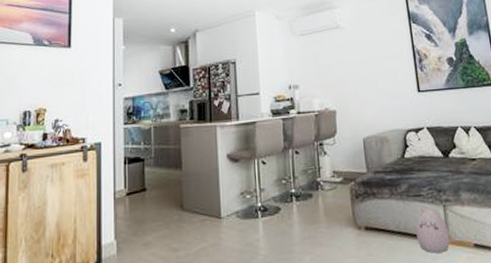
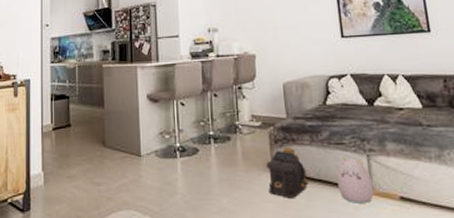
backpack: none [348,201,389,253] -> present [267,146,308,198]

